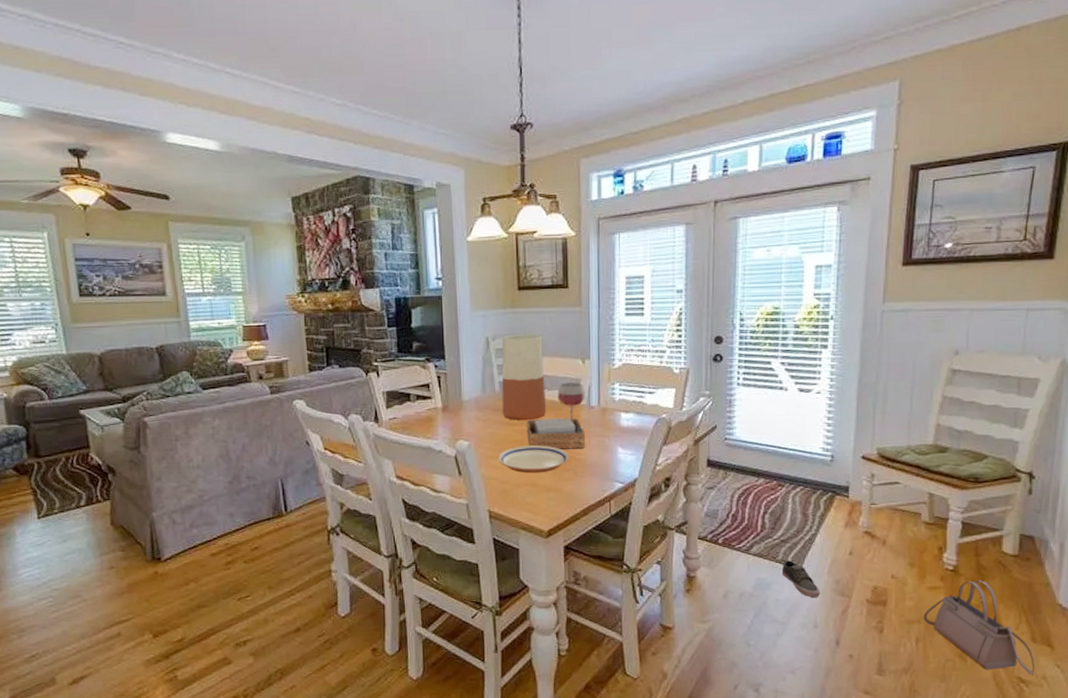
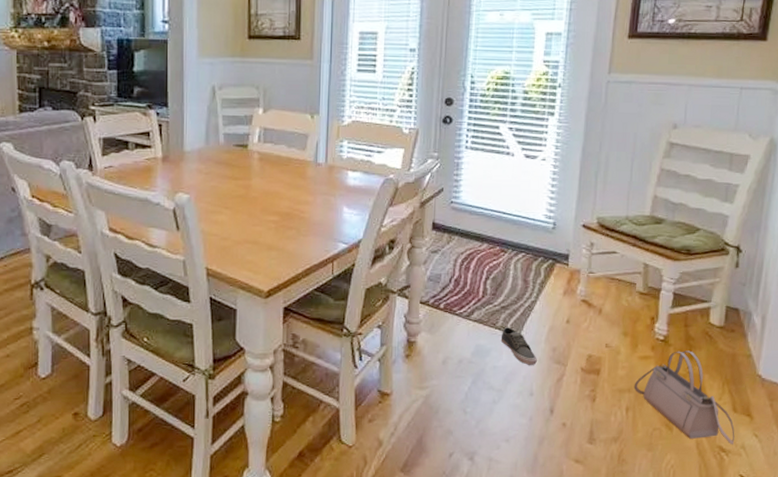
plate: present [497,445,569,474] -> none [218,201,293,231]
vase: present [501,334,546,420] -> none [226,84,272,174]
napkin holder: present [526,418,585,449] -> none [250,173,310,207]
wineglass: present [558,382,585,429] -> none [284,137,313,186]

